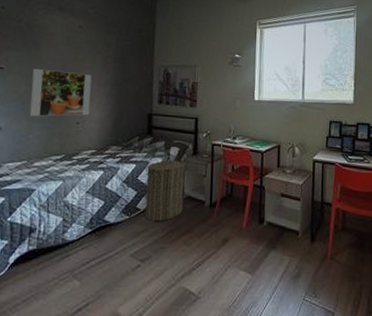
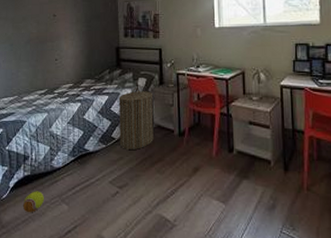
ball: none [23,267,53,292] -> present [22,191,45,213]
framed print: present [29,68,92,117] -> none [17,12,66,55]

